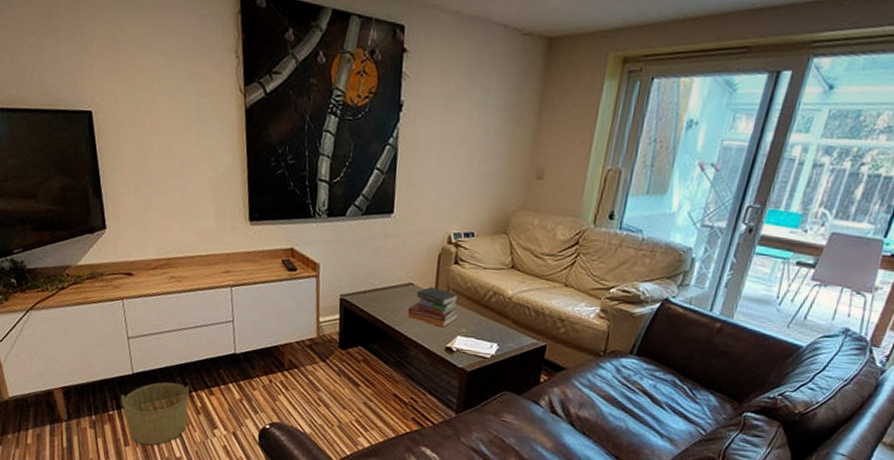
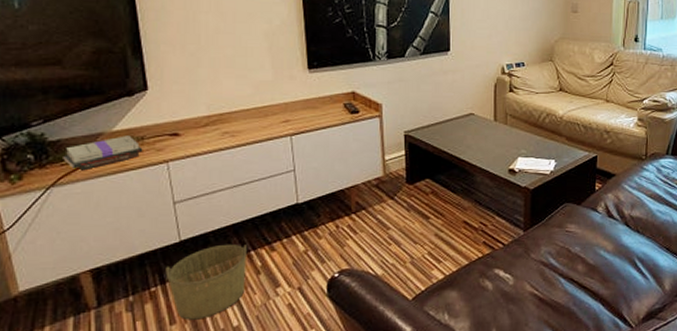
books: none [38,270,103,299] -> present [63,135,143,171]
books: present [407,286,458,328] -> none [470,114,516,151]

